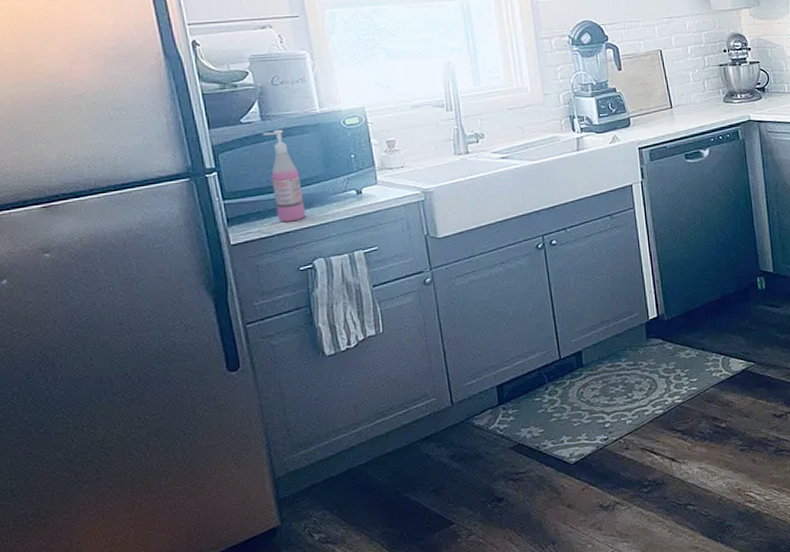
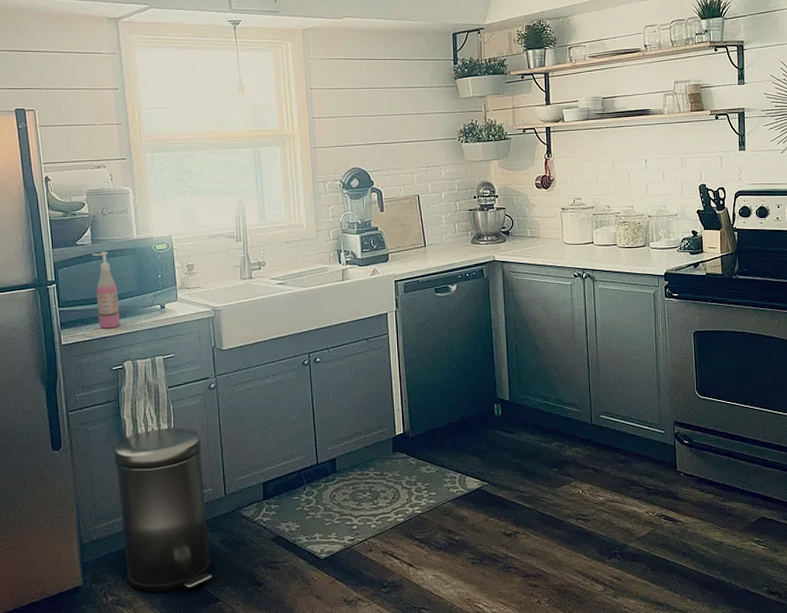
pedal bin: none [307,331,443,526] -> present [113,428,213,594]

